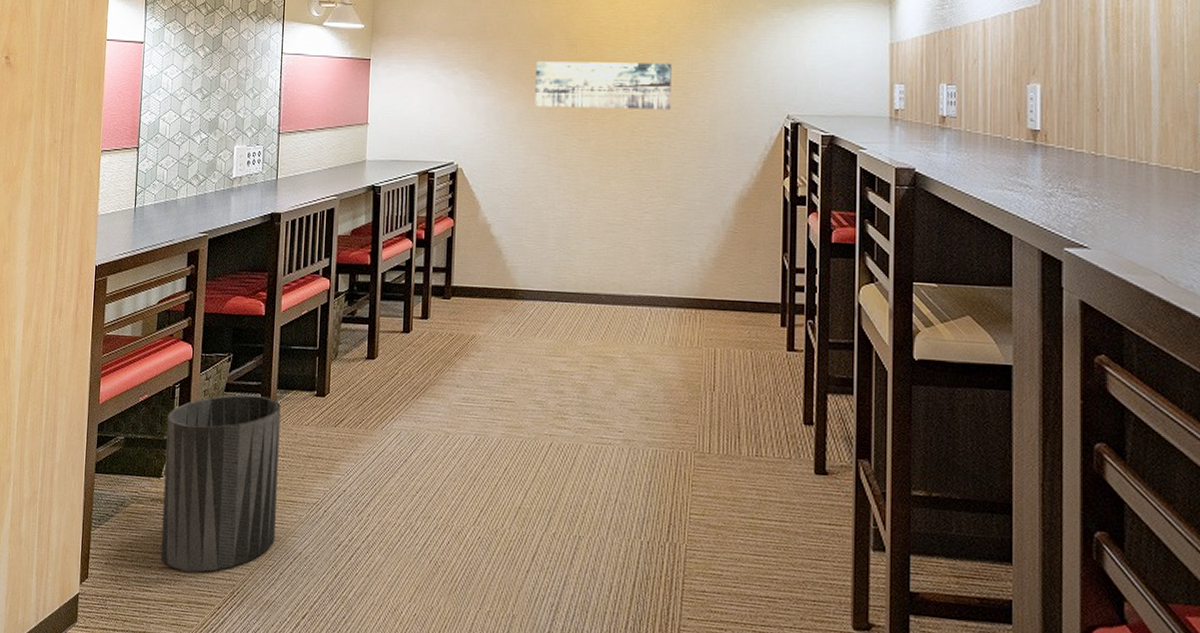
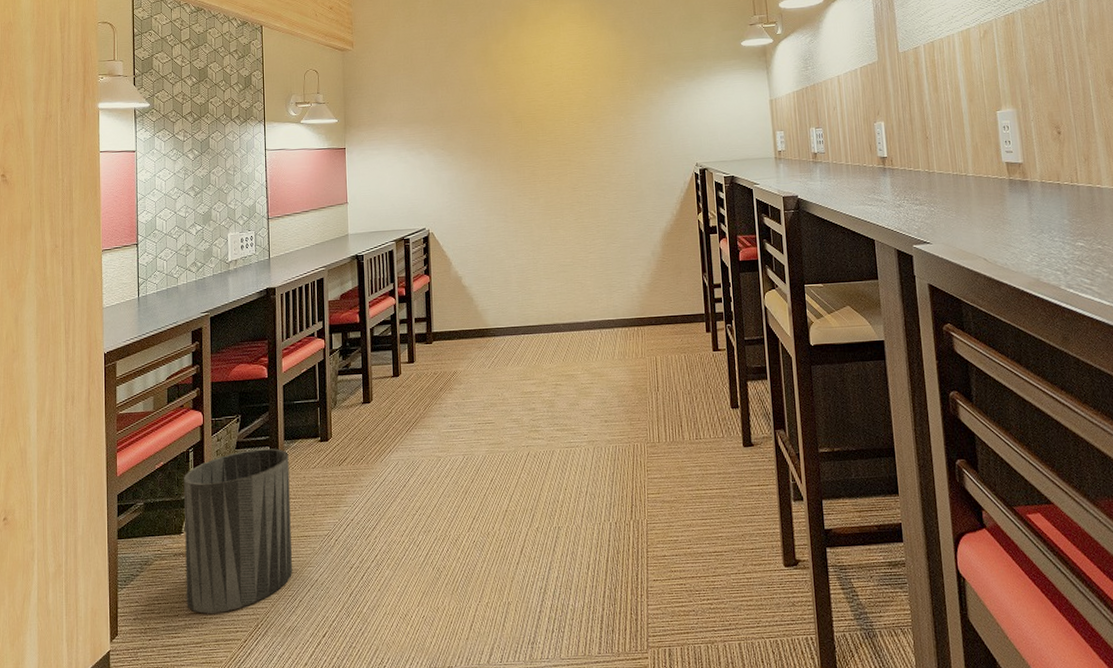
wall art: present [535,61,672,110] -> none [489,130,603,176]

